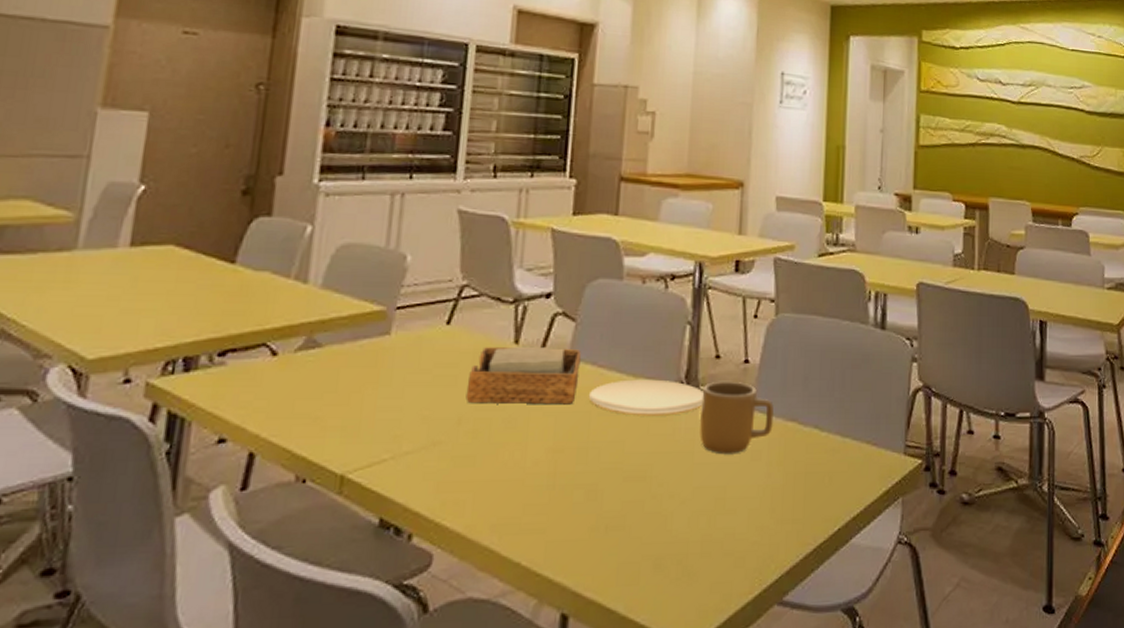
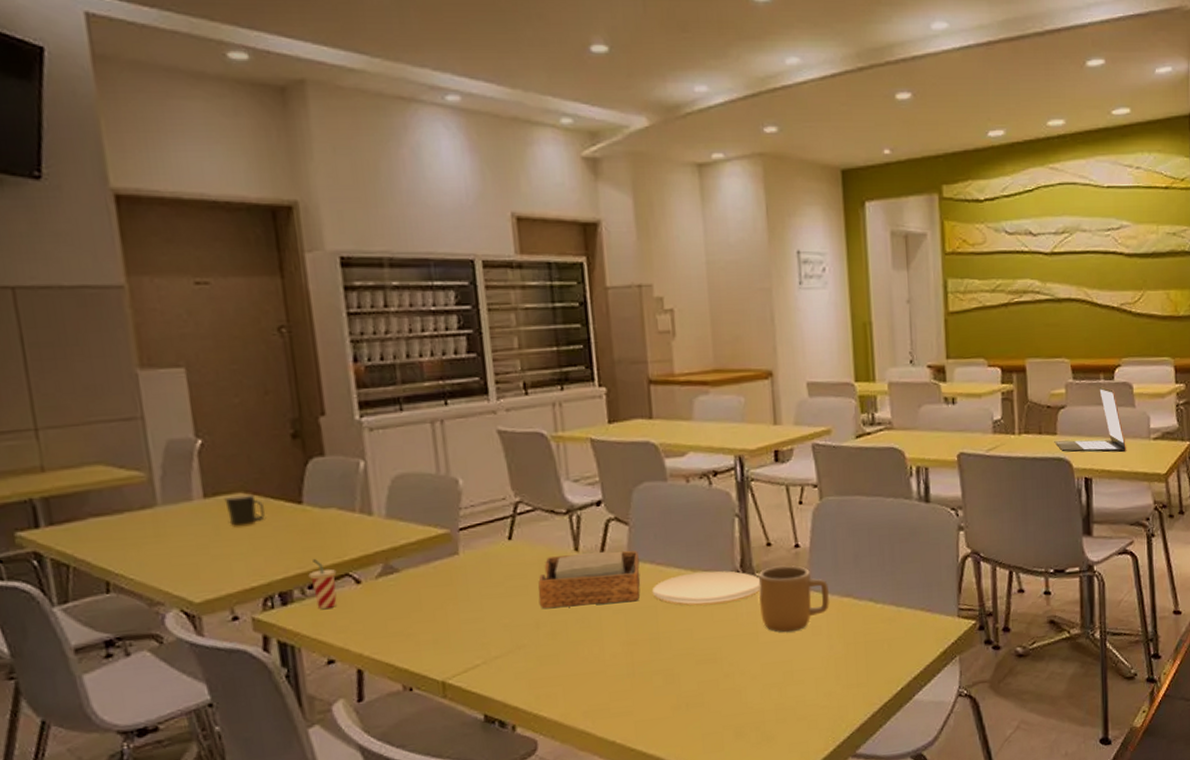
mug: none [151,247,194,283] -> present [224,494,265,529]
beverage cup: none [221,324,254,379] -> present [308,559,338,609]
laptop: none [1012,233,1082,298] -> present [1054,387,1127,452]

